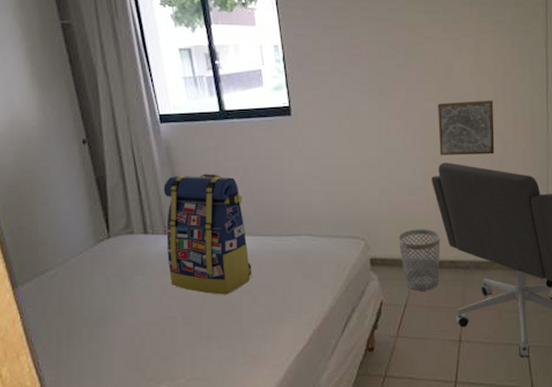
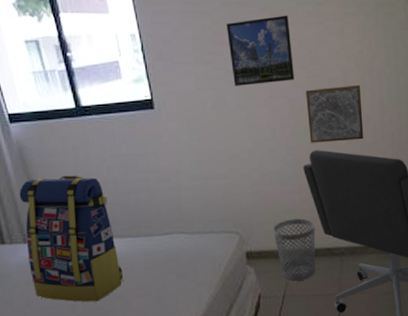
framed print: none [364,30,427,97] -> present [226,15,294,86]

